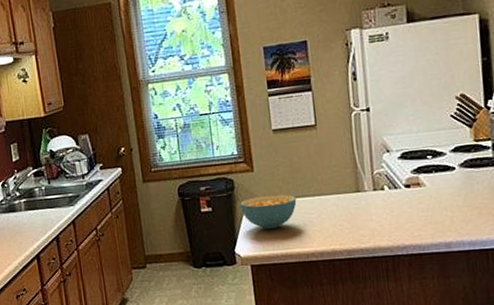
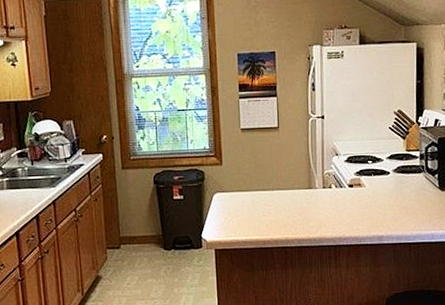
cereal bowl: present [240,194,297,230] -> none [209,187,258,218]

